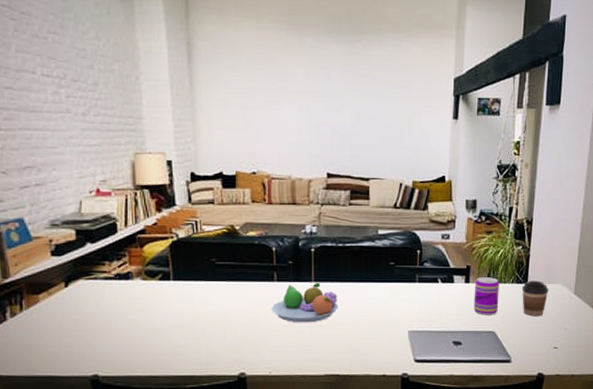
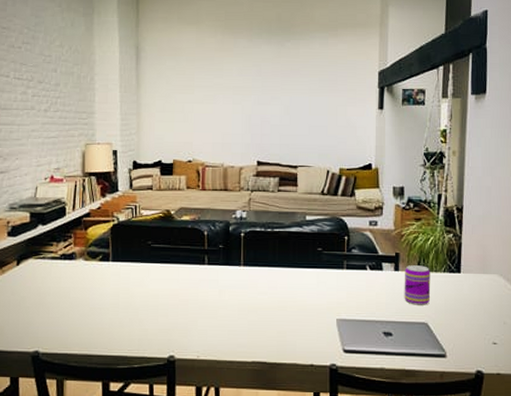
fruit bowl: present [271,282,338,323] -> none [201,266,266,307]
coffee cup: present [522,281,549,316] -> none [455,270,484,308]

